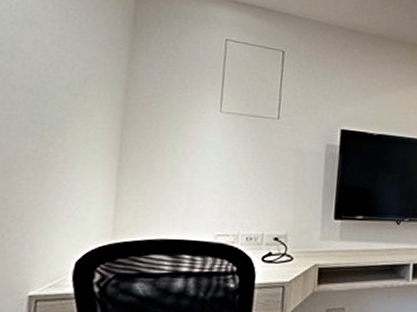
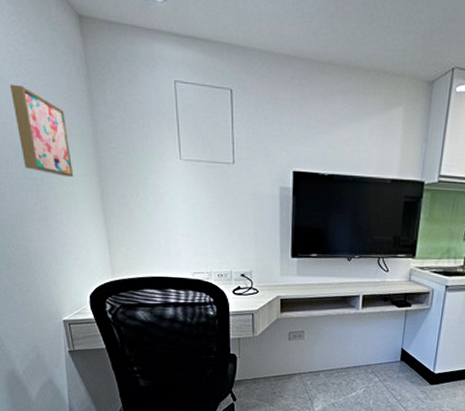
wall art: none [33,28,99,124] -> present [10,84,73,178]

